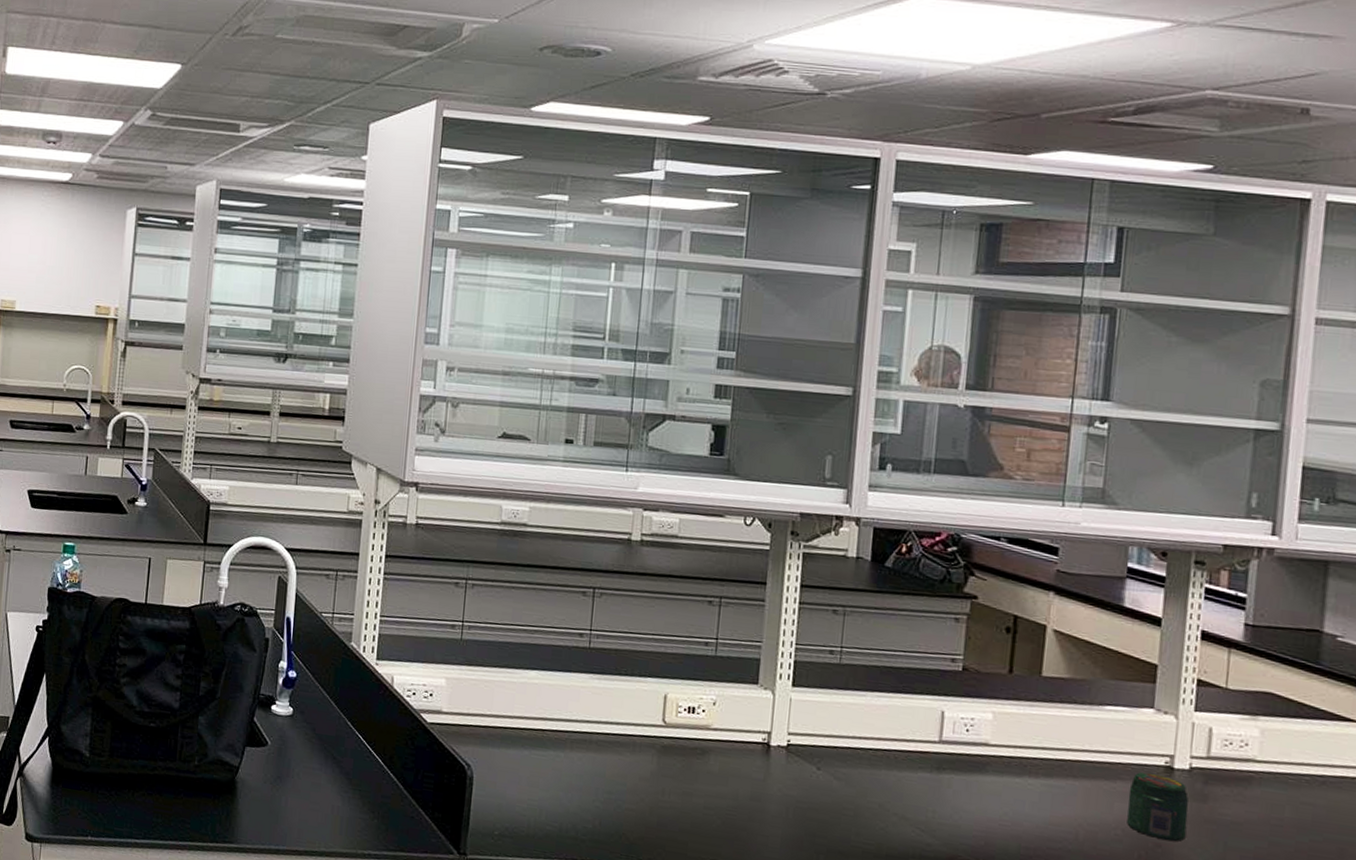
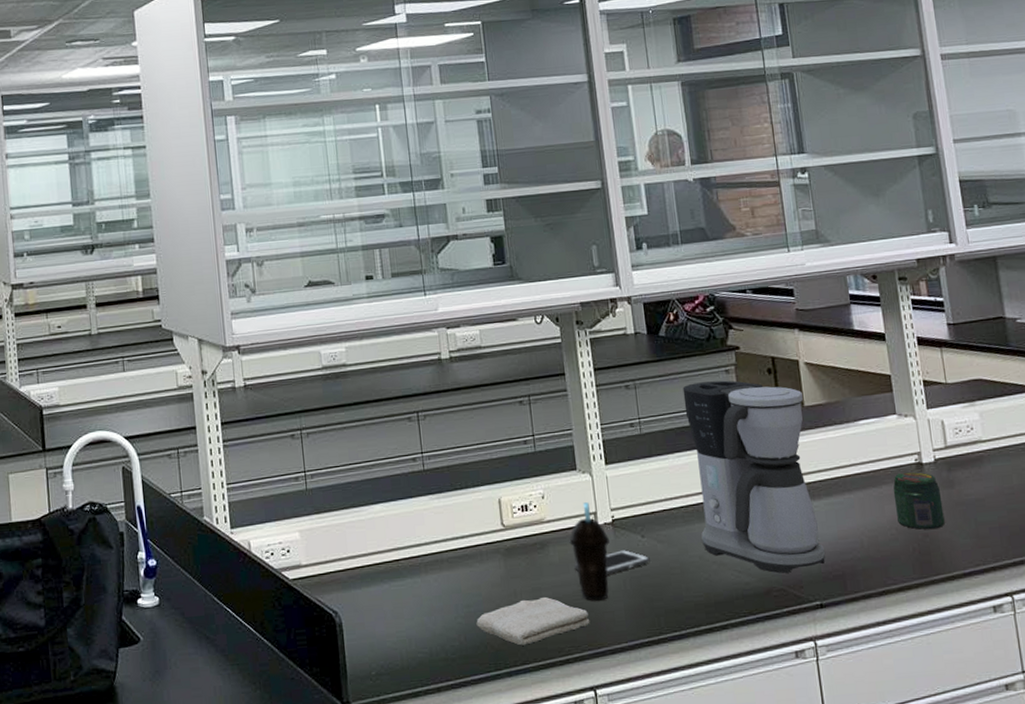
washcloth: none [614,800,740,846] -> present [476,596,590,646]
cup: none [734,719,780,822] -> present [569,502,609,601]
cell phone: none [734,776,822,799] -> present [574,550,650,574]
coffee maker: none [885,623,1044,845] -> present [682,380,826,573]

